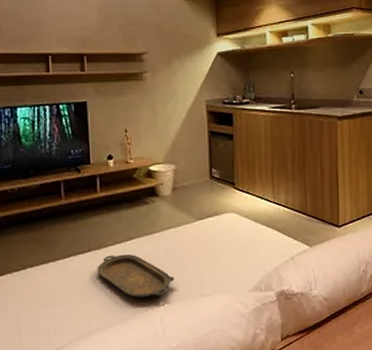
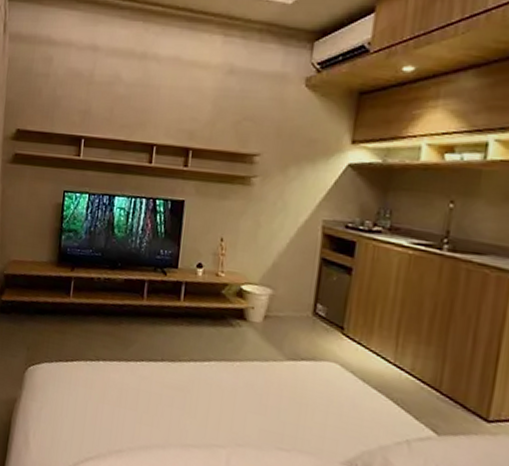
serving tray: present [97,254,175,299] -> none [167,371,250,434]

